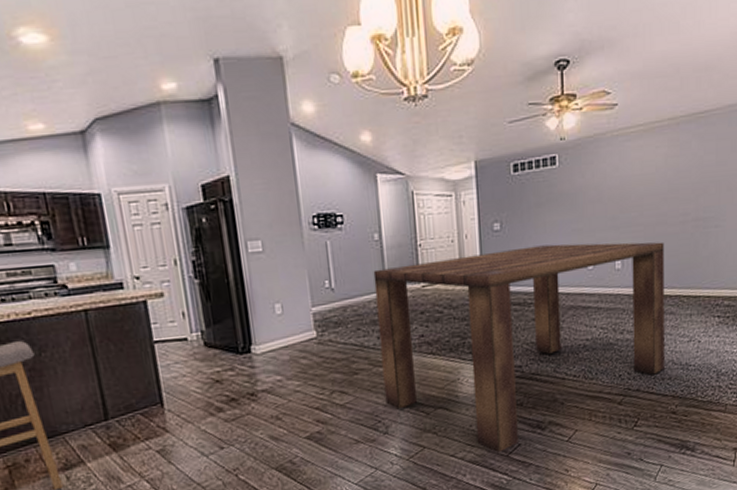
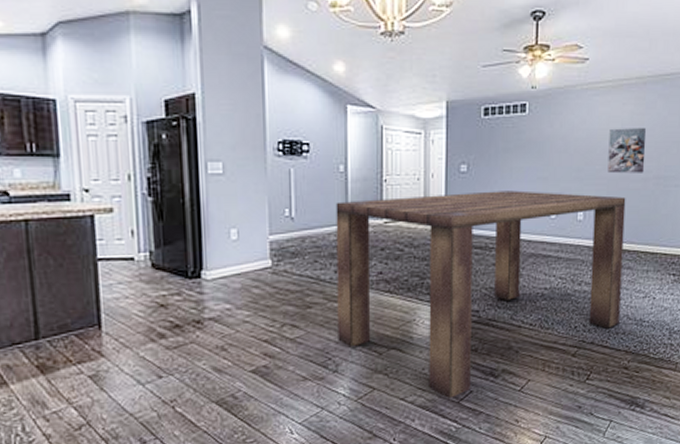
wall art: none [643,170,682,220] -> present [607,128,646,174]

